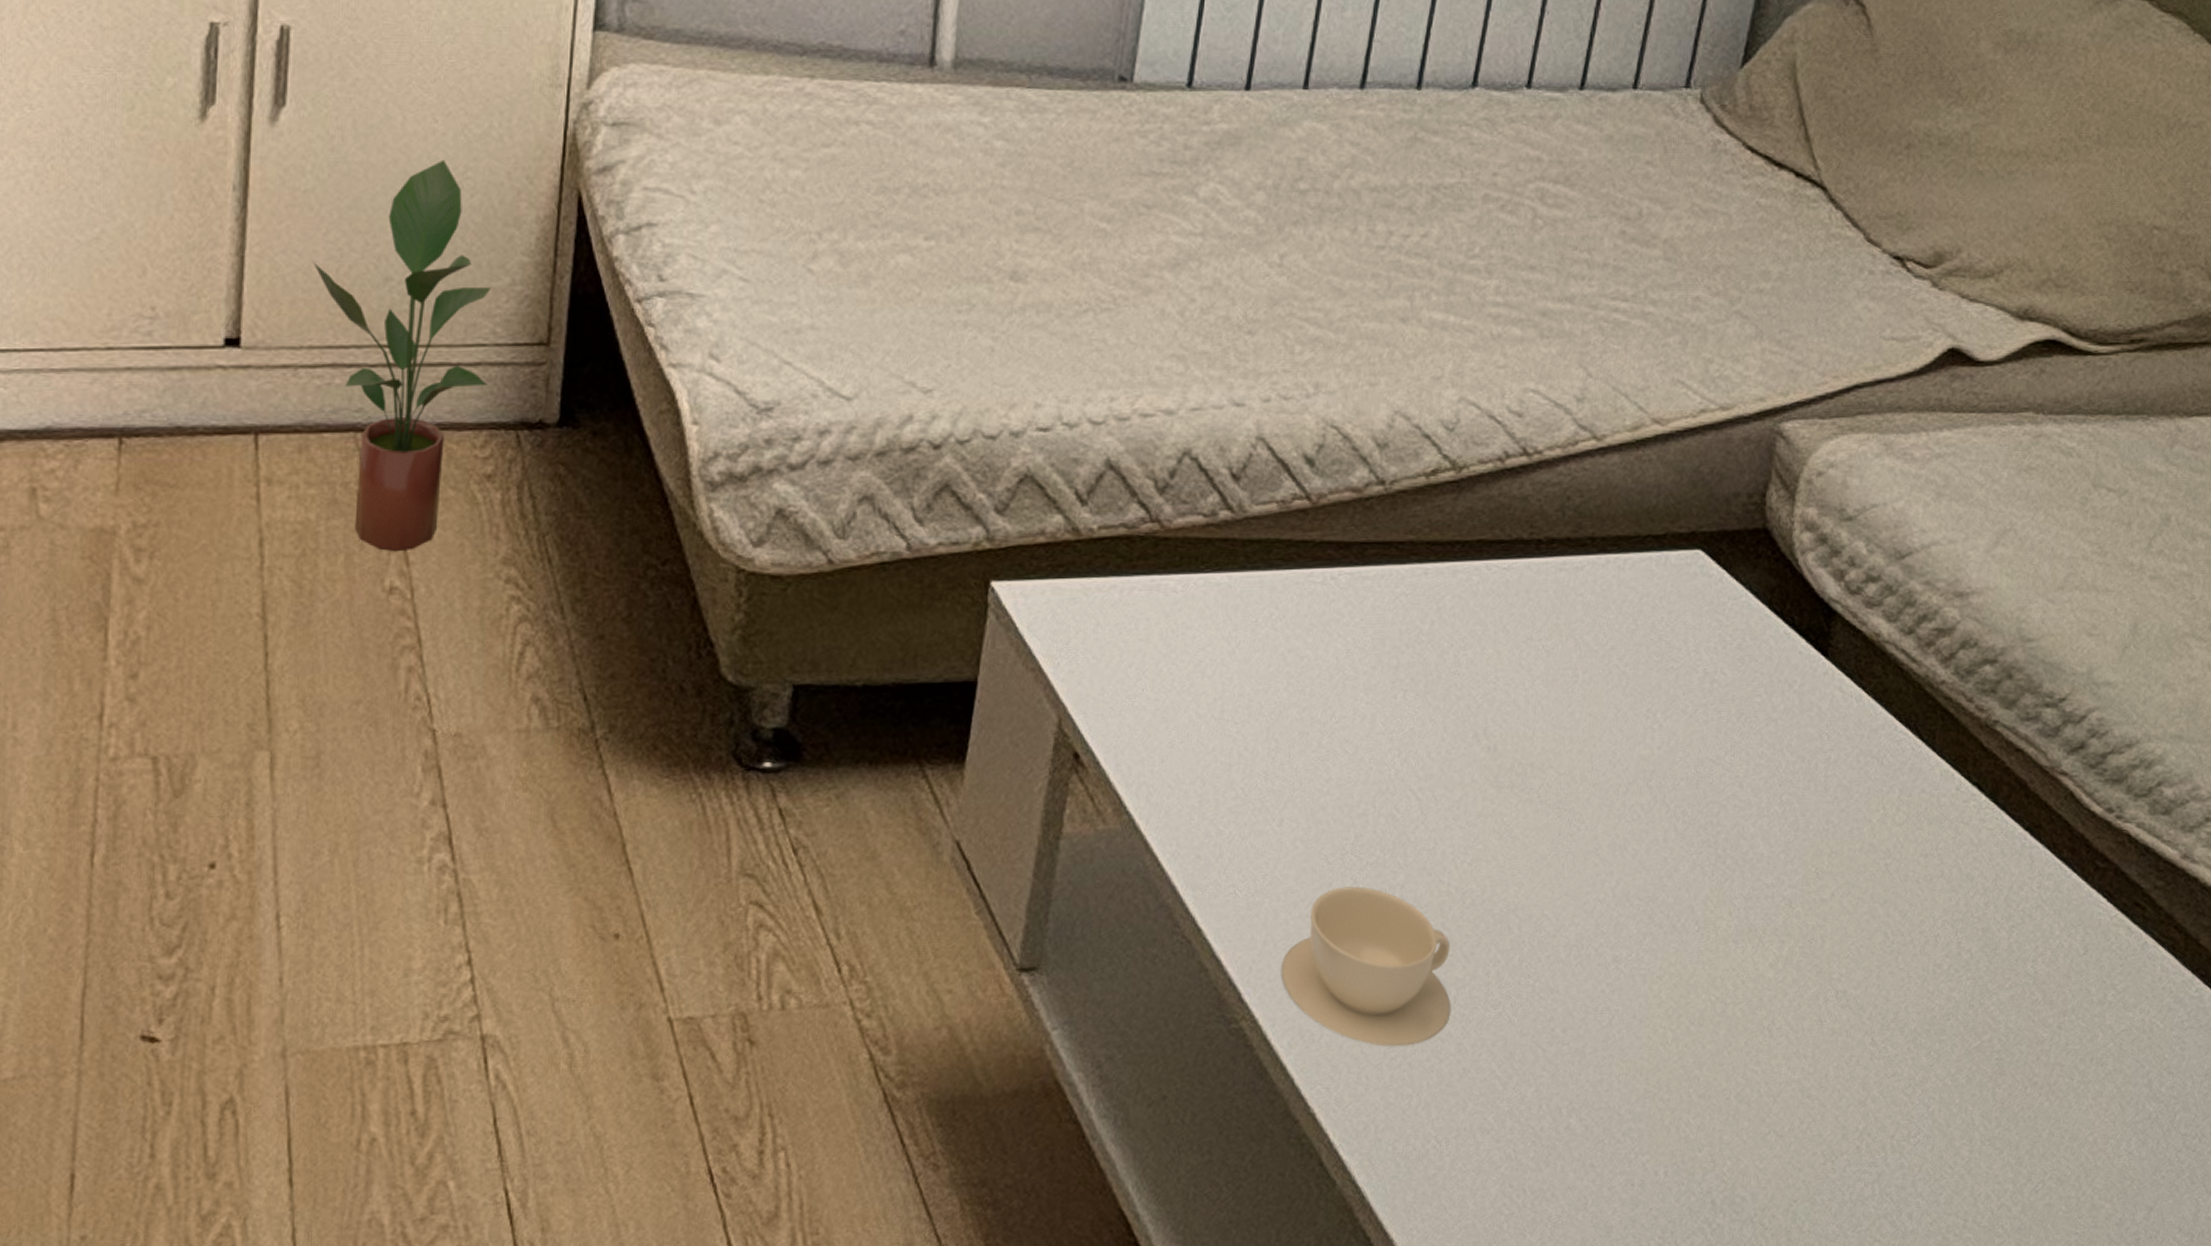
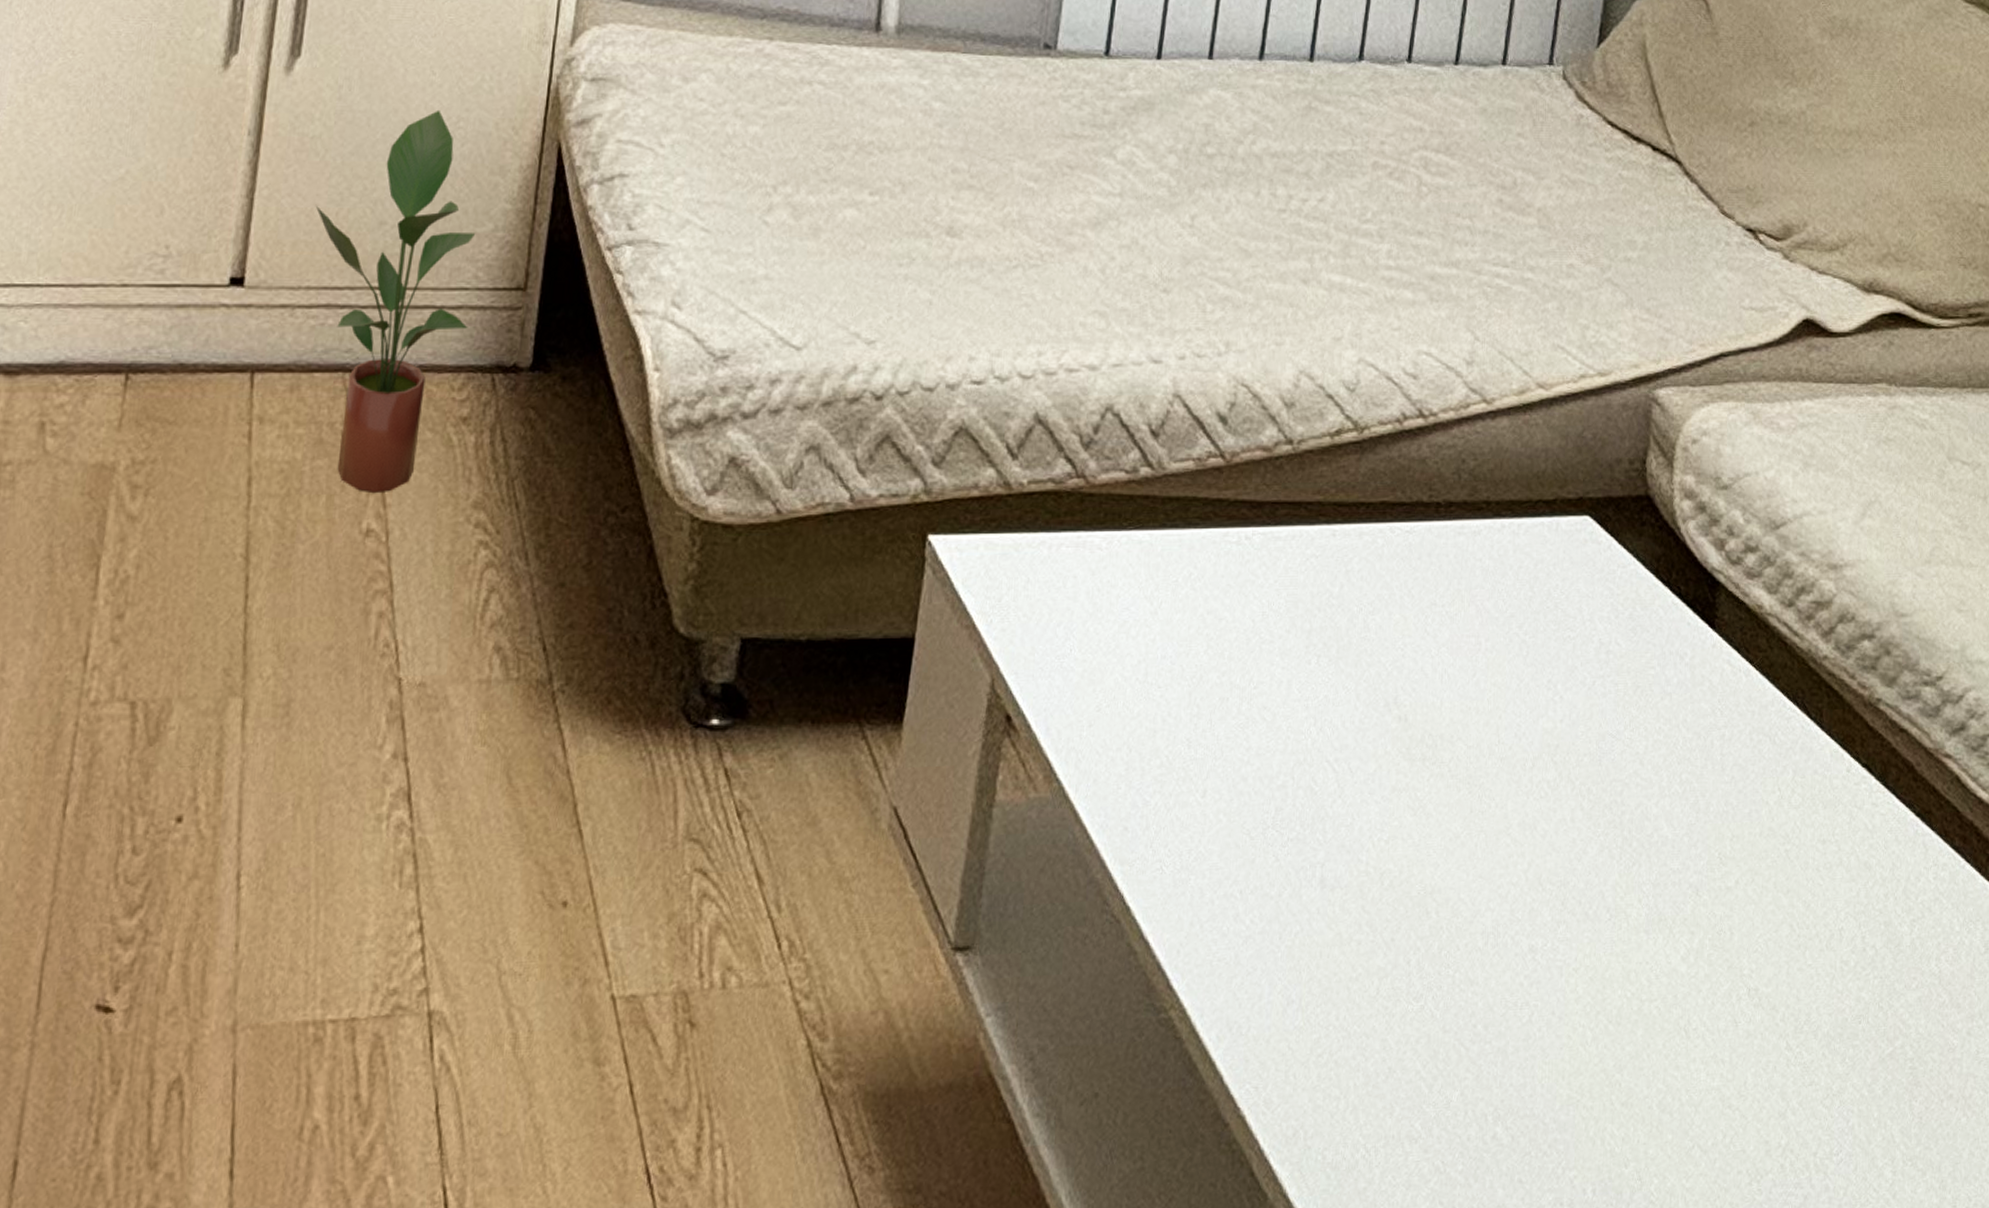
teacup: present [1281,886,1451,1047] -> none [1207,864,1375,1042]

